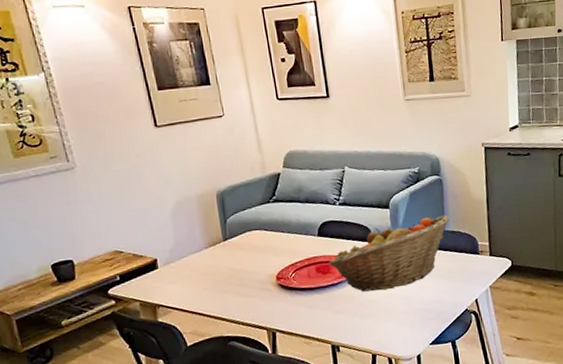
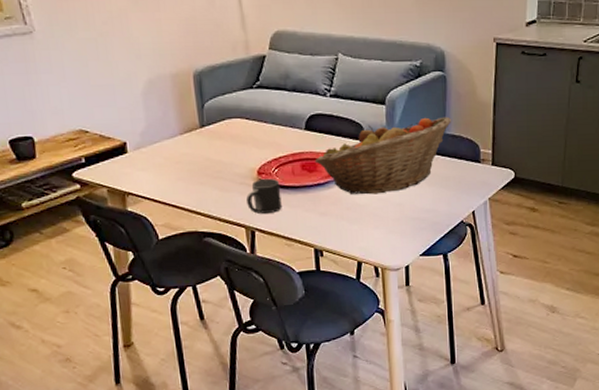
mug: none [267,282,300,316] -> present [246,178,282,214]

